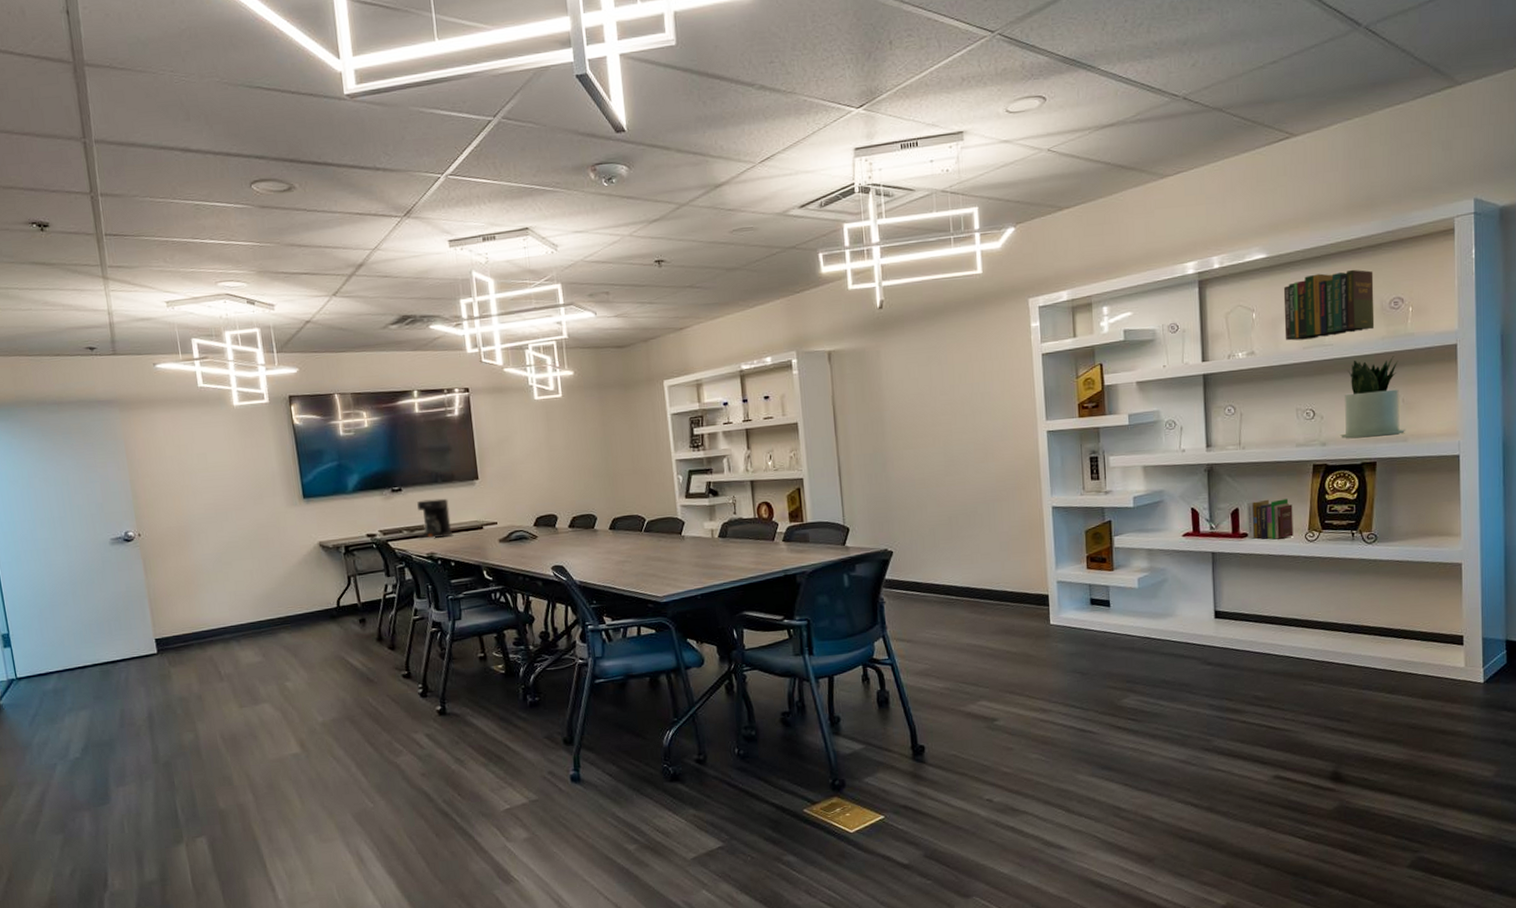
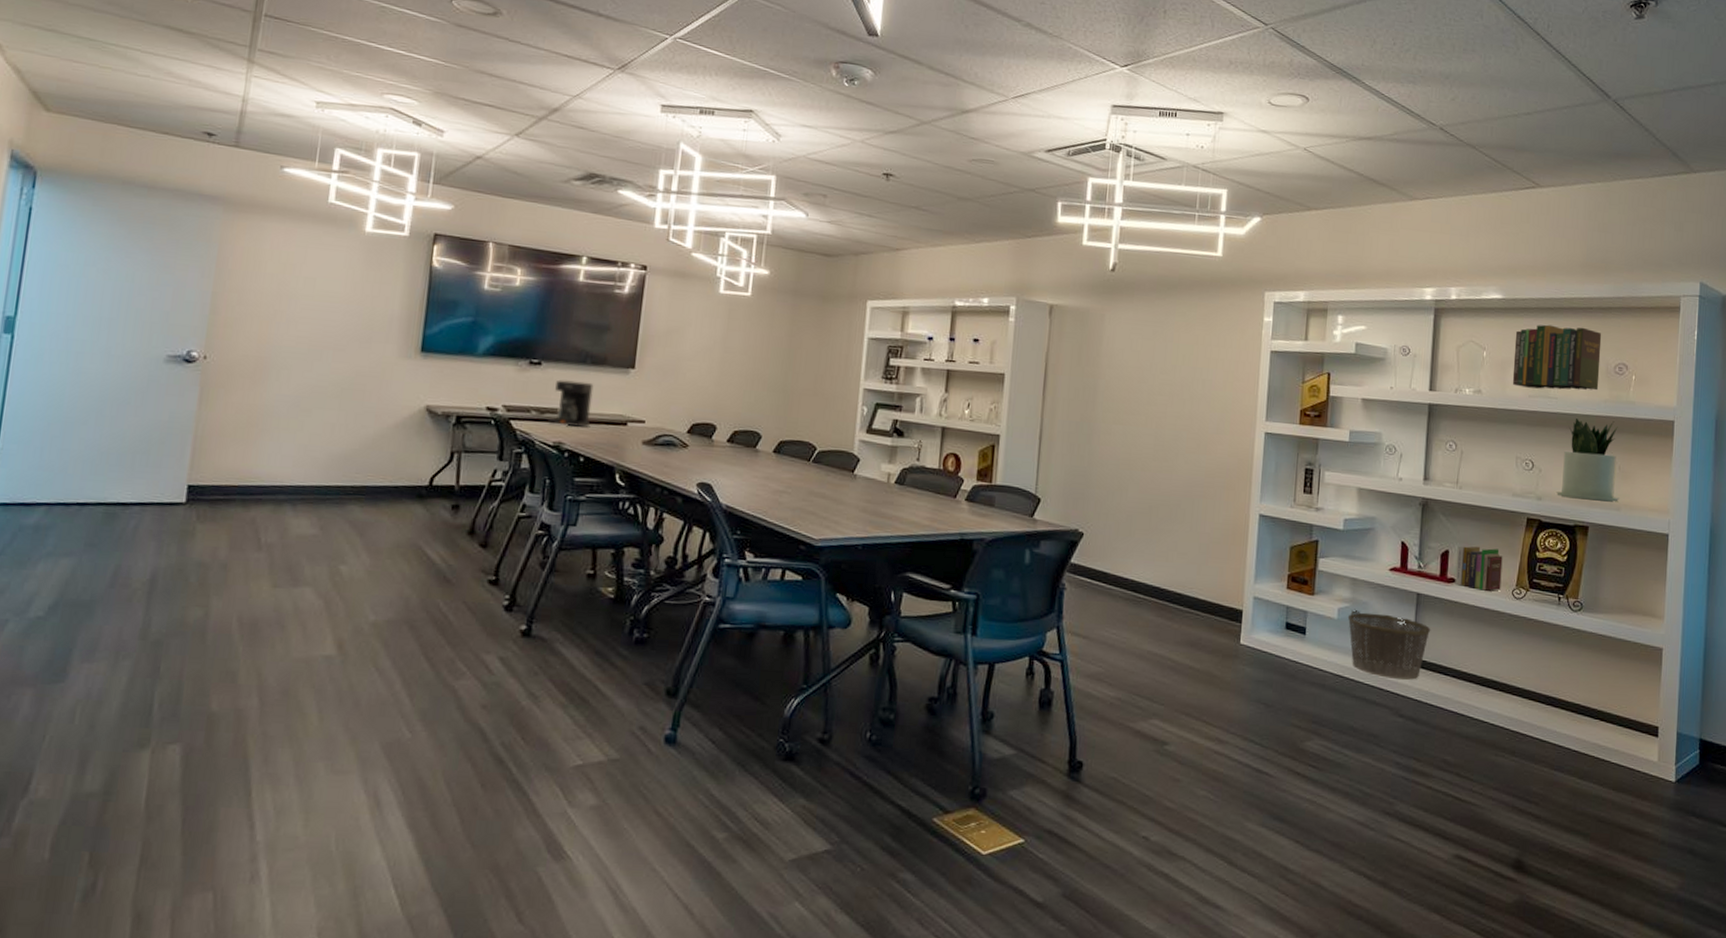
basket: none [1149,576,1229,633] -> present [1348,610,1431,680]

